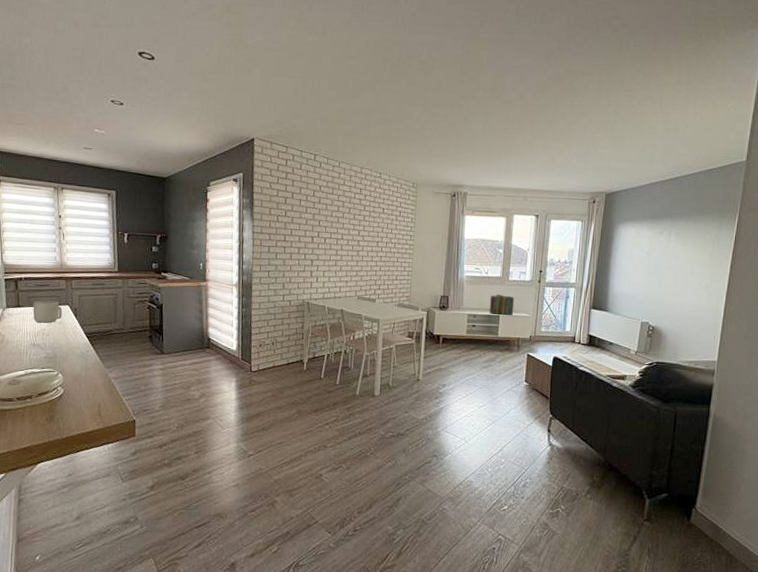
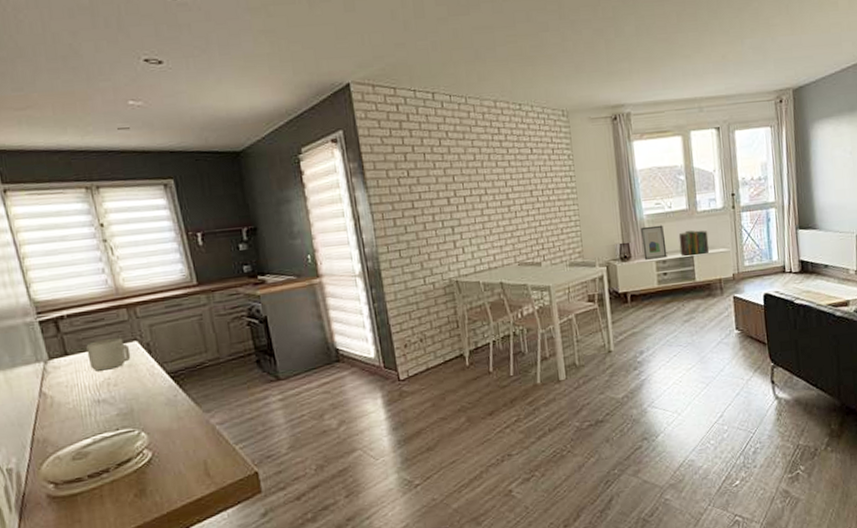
picture frame: none [459,285,479,313] -> present [641,225,668,260]

